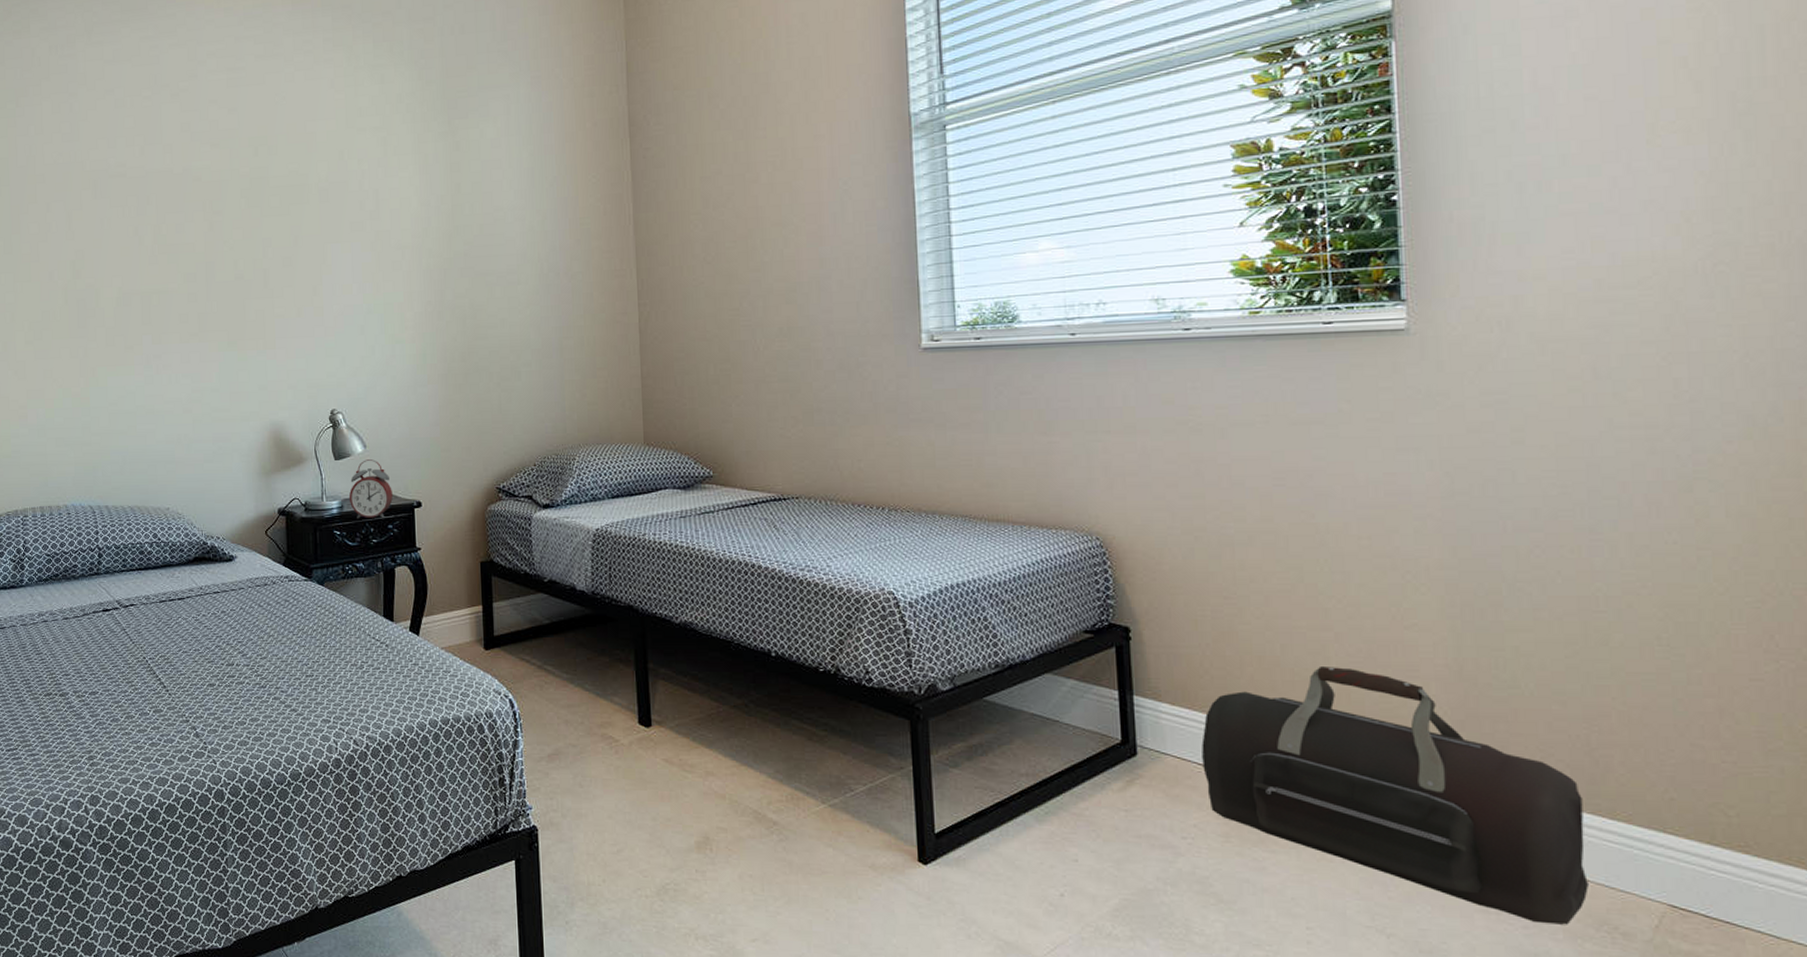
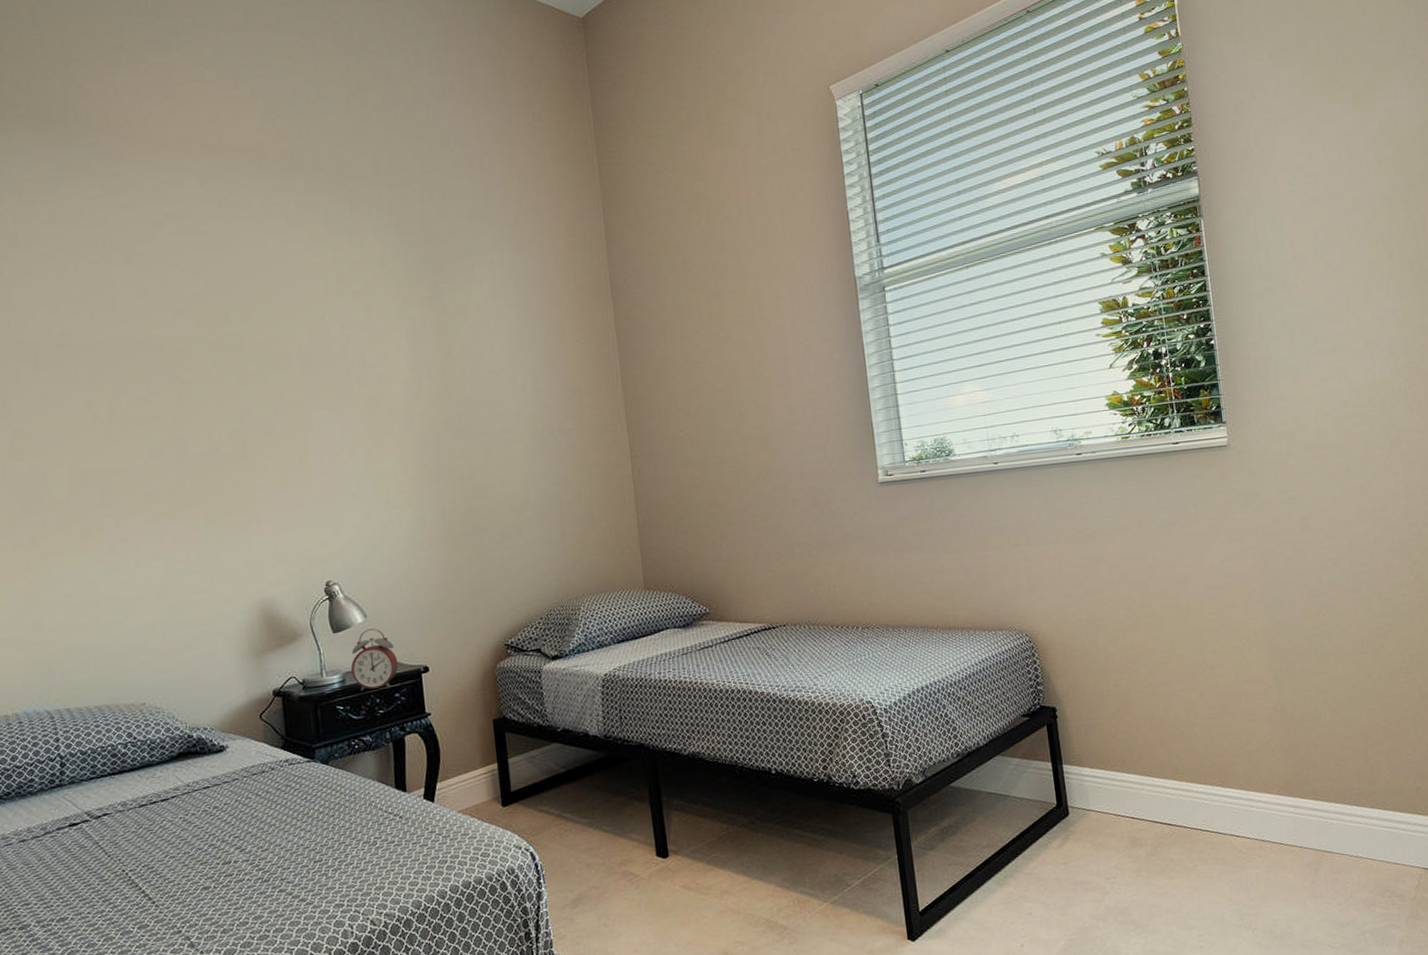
duffel bag: present [1201,665,1589,925] -> none [1114,719,1375,899]

